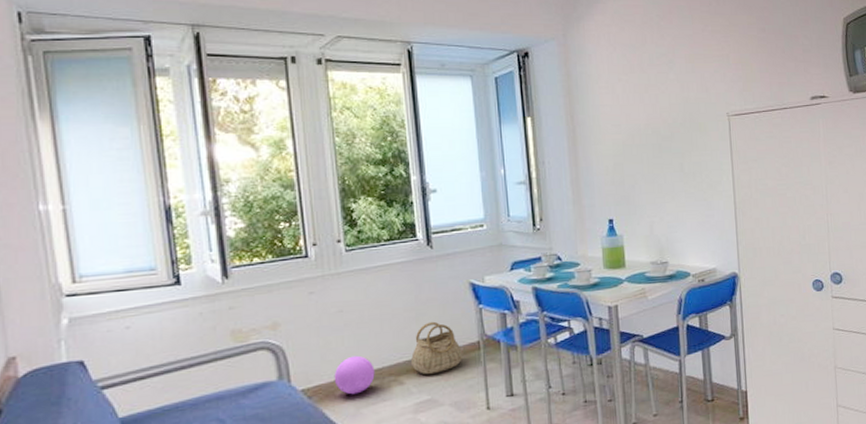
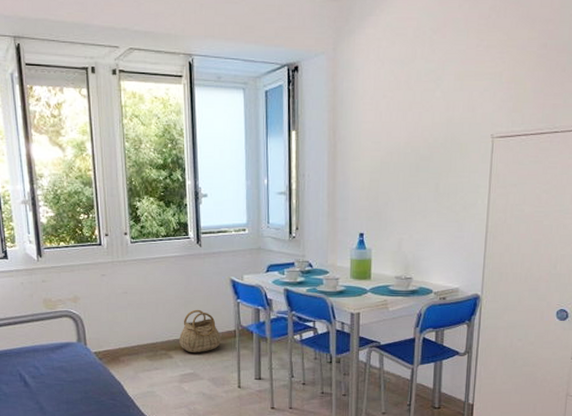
ball: present [334,355,375,395] -> none [119,330,150,361]

